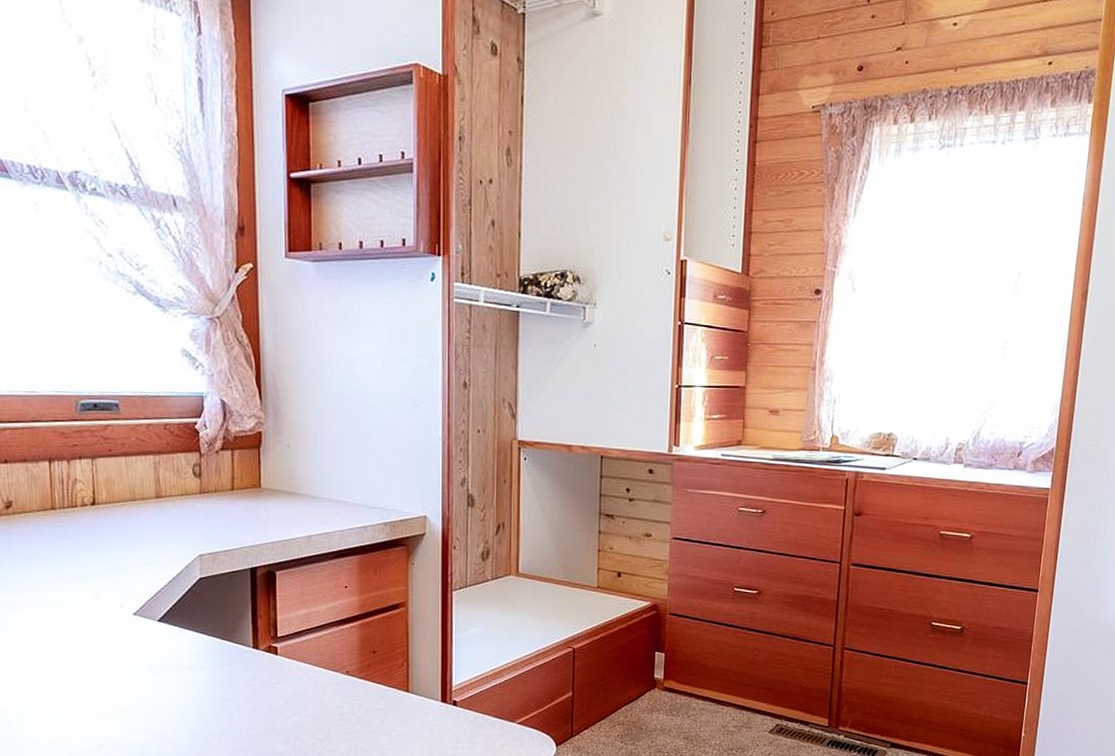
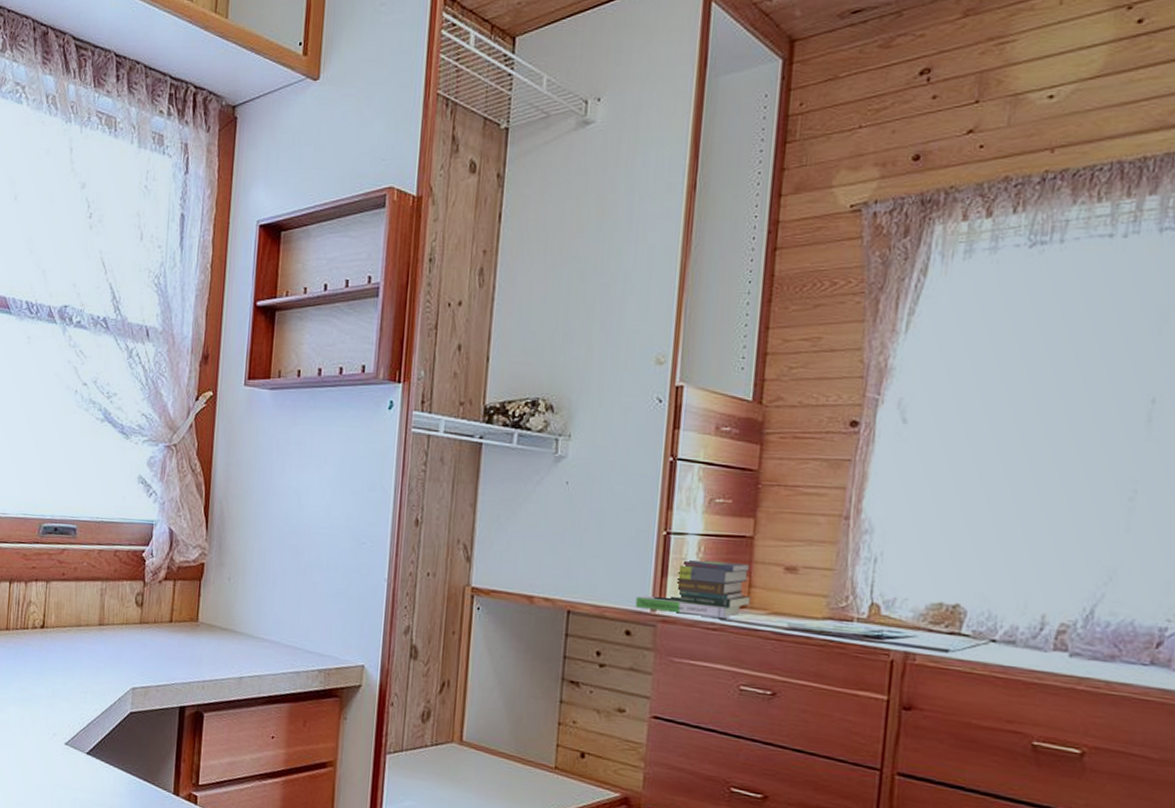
books: none [656,407,745,455] -> present [635,558,751,619]

